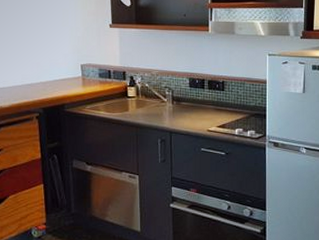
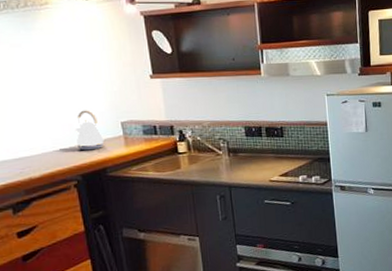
kettle: none [41,51,65,87] -> present [76,110,104,151]

